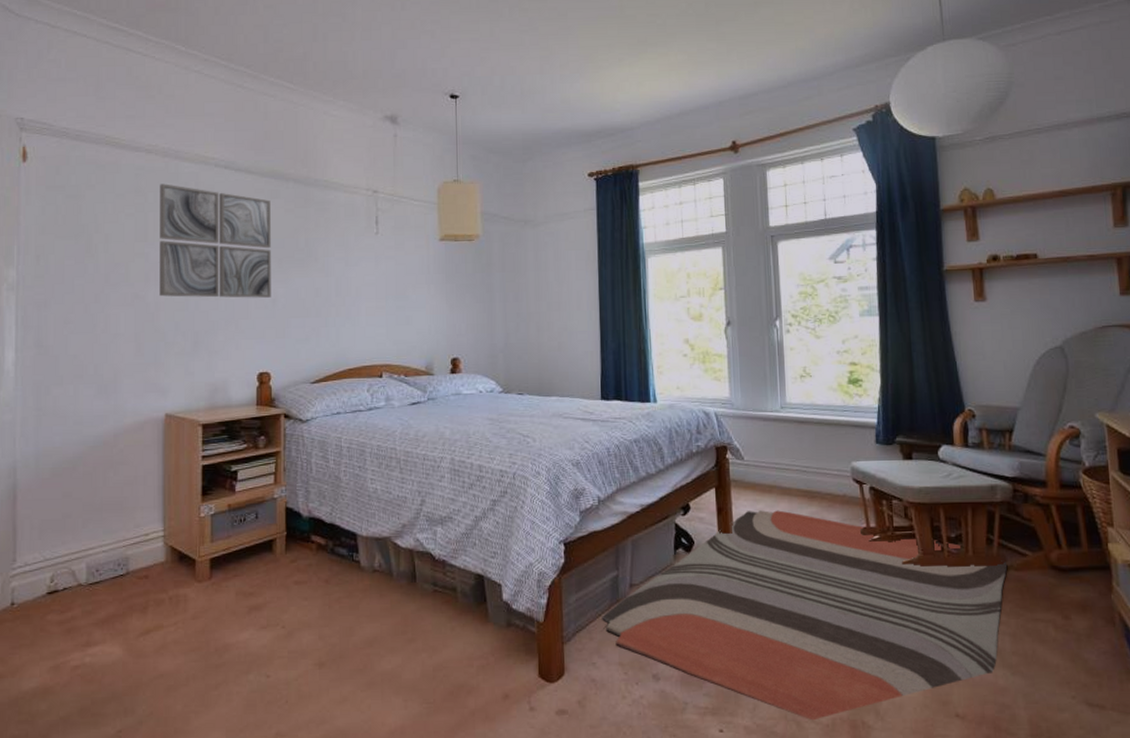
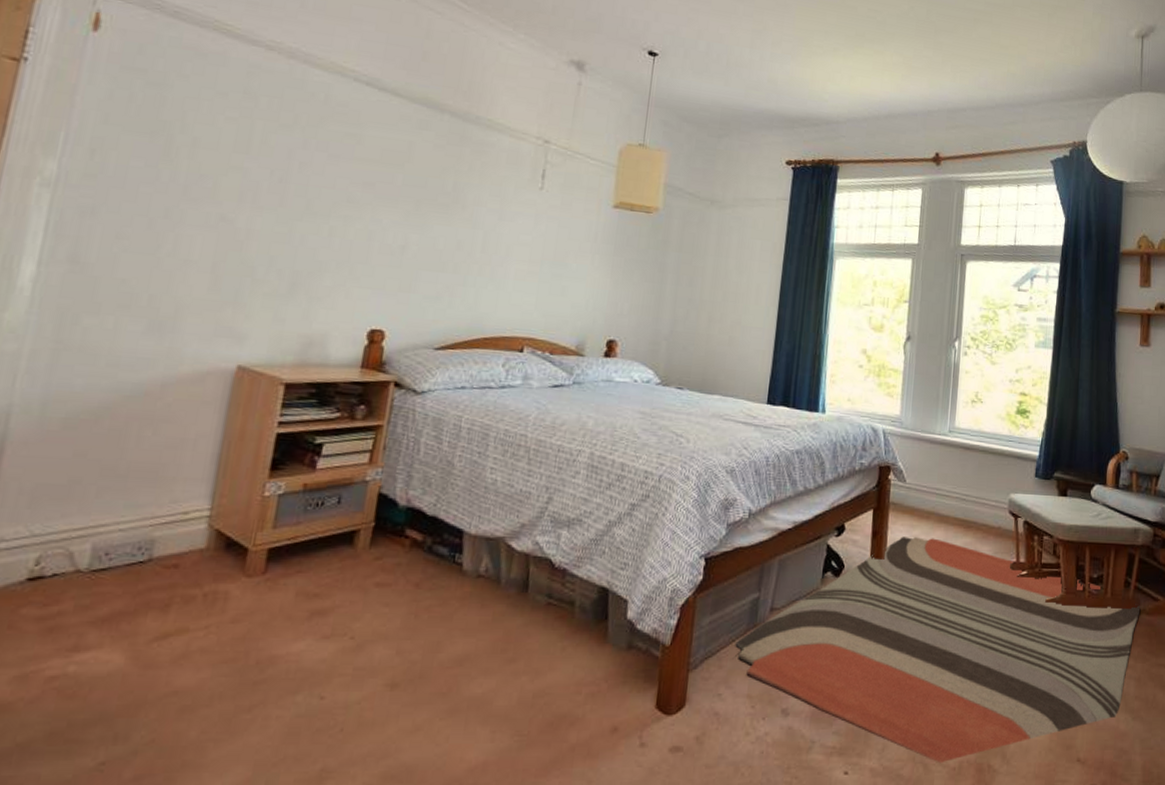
wall art: present [159,184,271,298] -> none [254,89,418,243]

